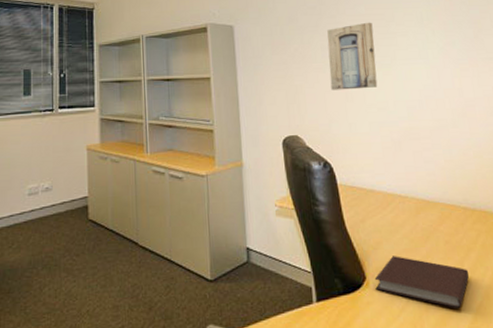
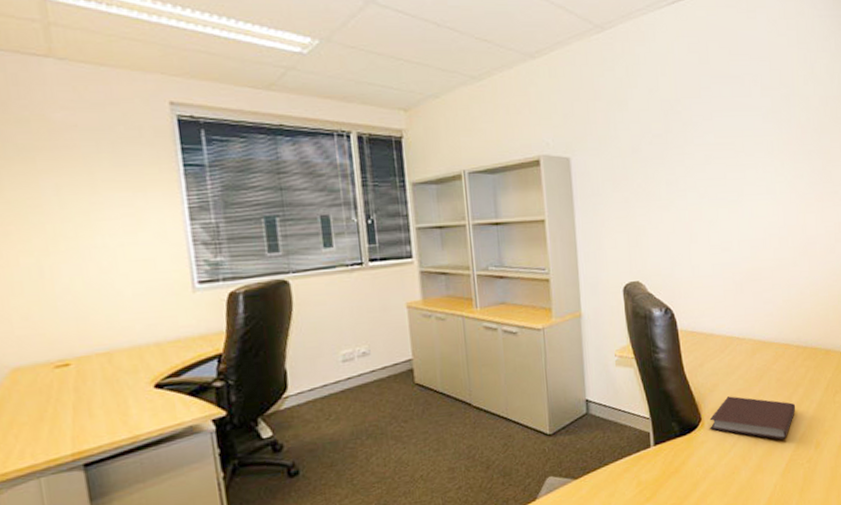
wall art: present [327,22,378,90] -> none [673,152,723,231]

